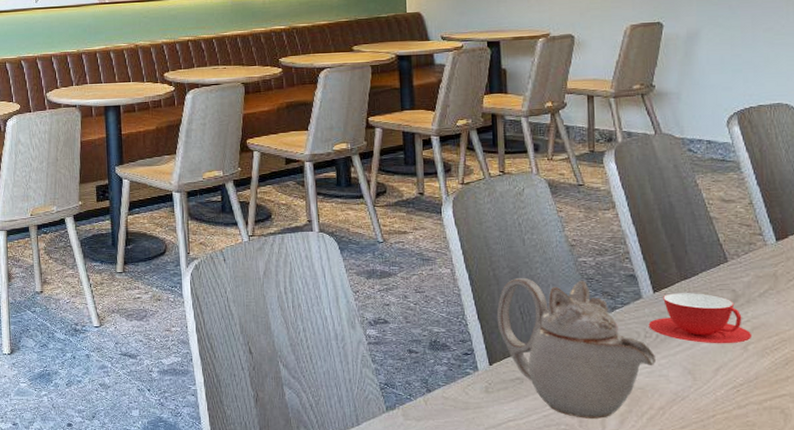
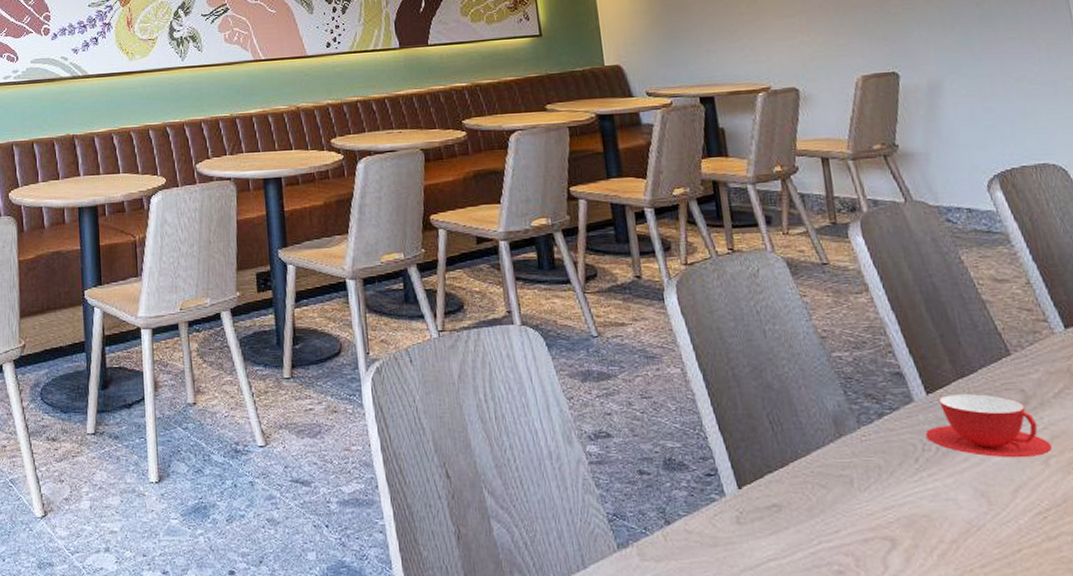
teapot: present [496,277,655,419] -> none [741,377,940,556]

